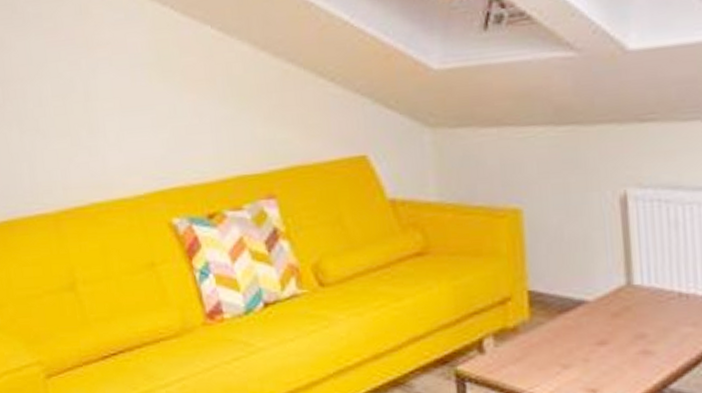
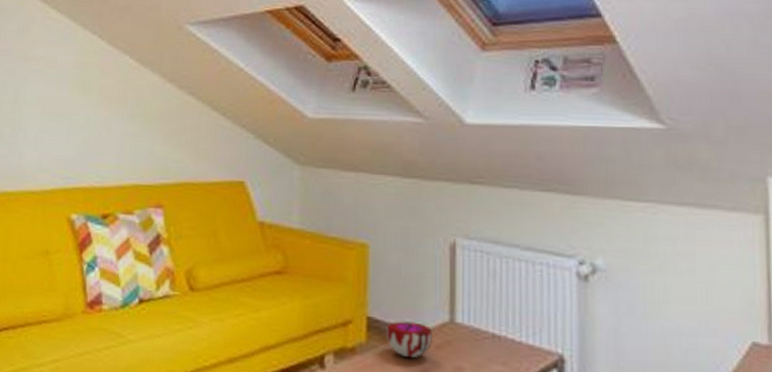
decorative bowl: none [551,290,608,331] -> present [385,321,433,359]

